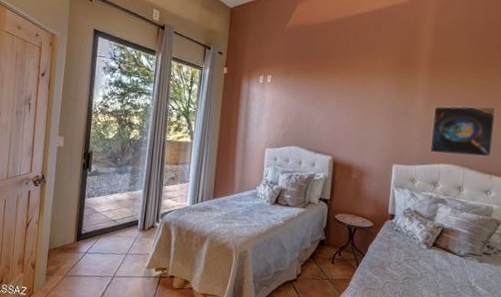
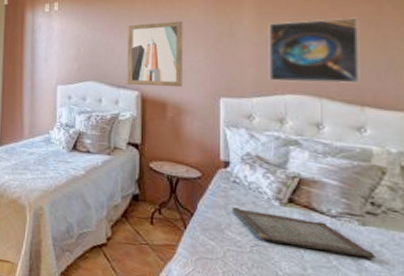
wall art: none [323,99,371,154] -> present [127,21,183,87]
serving tray: none [392,250,485,286] -> present [231,207,375,259]

